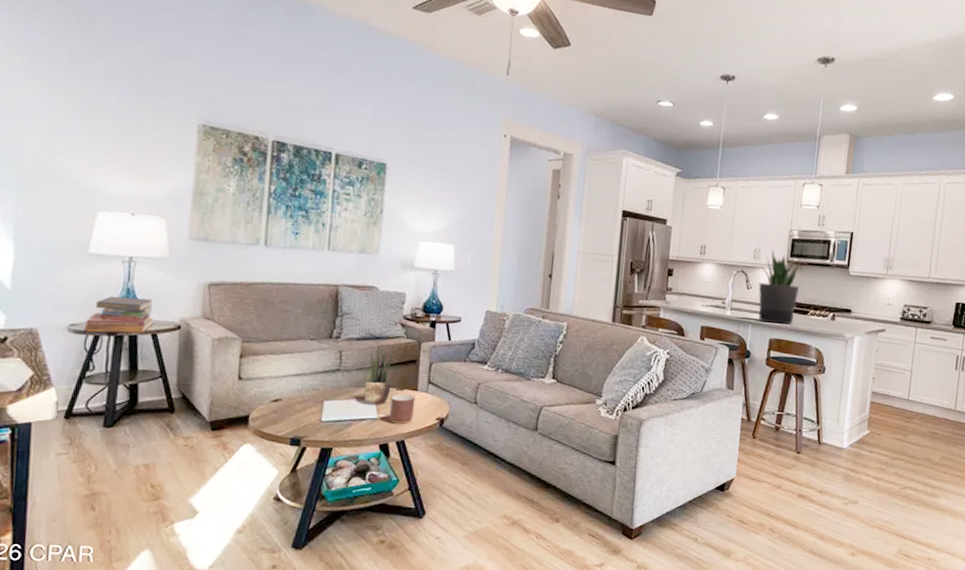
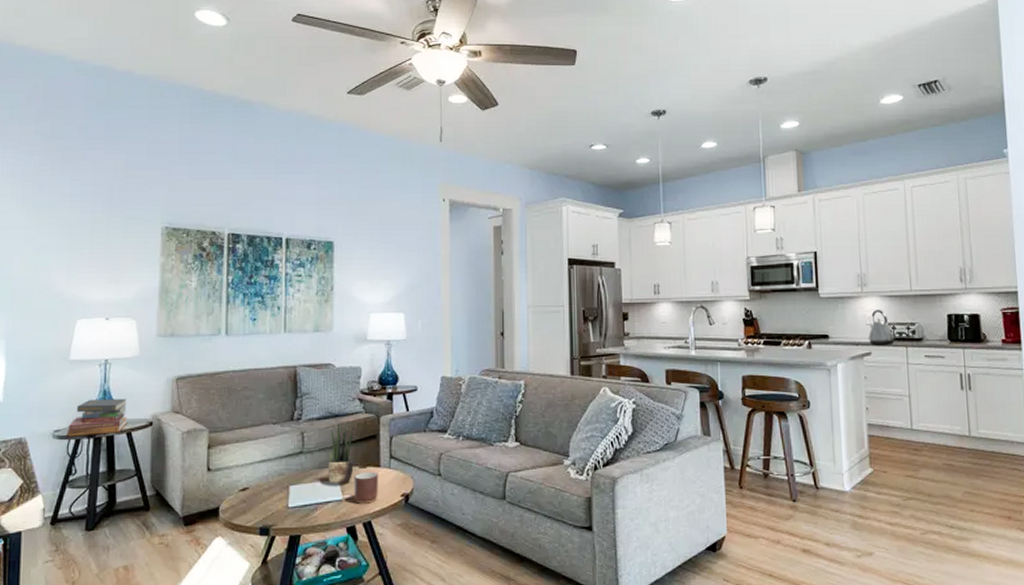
planter: present [758,249,800,324] -> none [722,280,766,358]
kettle: none [884,292,908,325] -> present [867,310,895,346]

